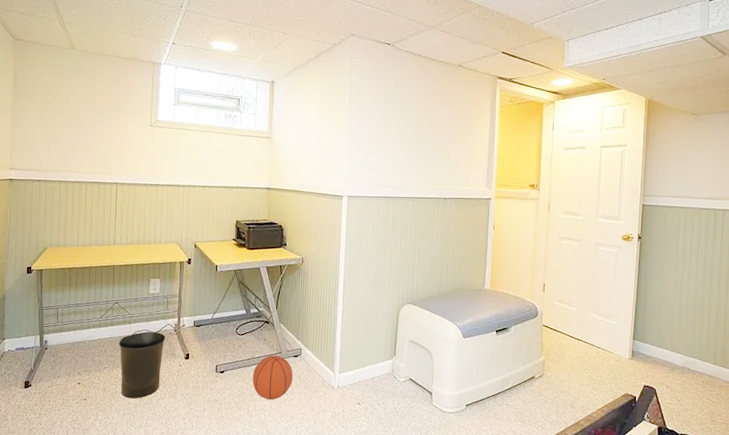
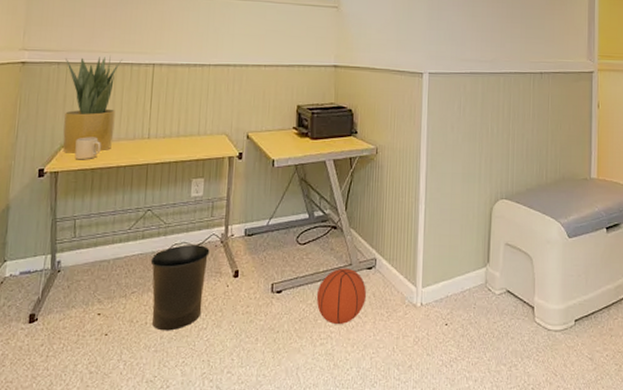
planter: none [45,174,91,255] -> present [62,54,122,153]
mug: none [55,242,77,261] -> present [74,137,102,160]

